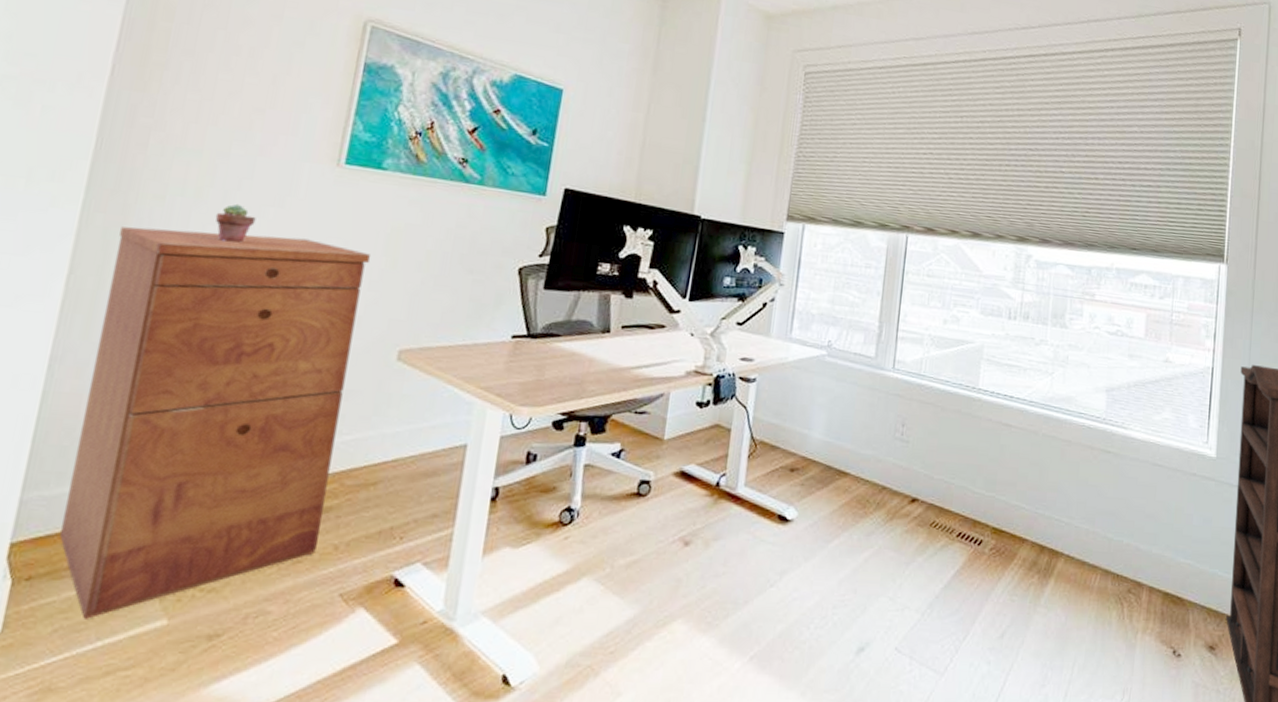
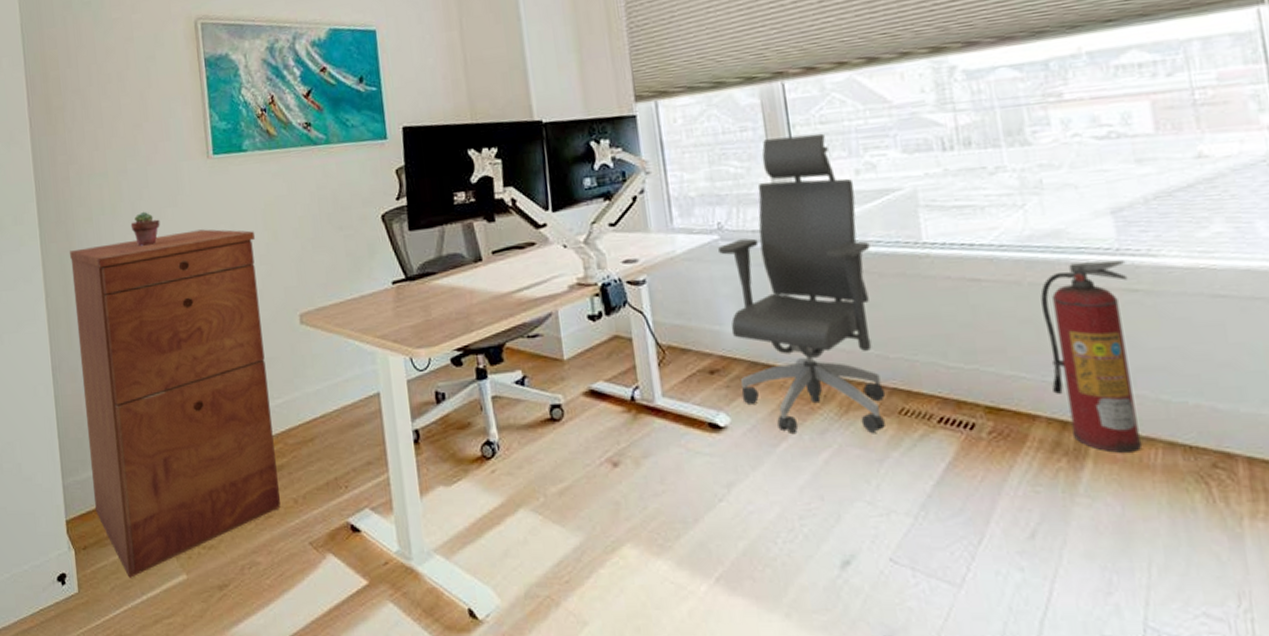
office chair: none [811,279,941,539] -> present [718,133,886,433]
fire extinguisher: none [1039,424,1107,575] -> present [1040,259,1143,453]

